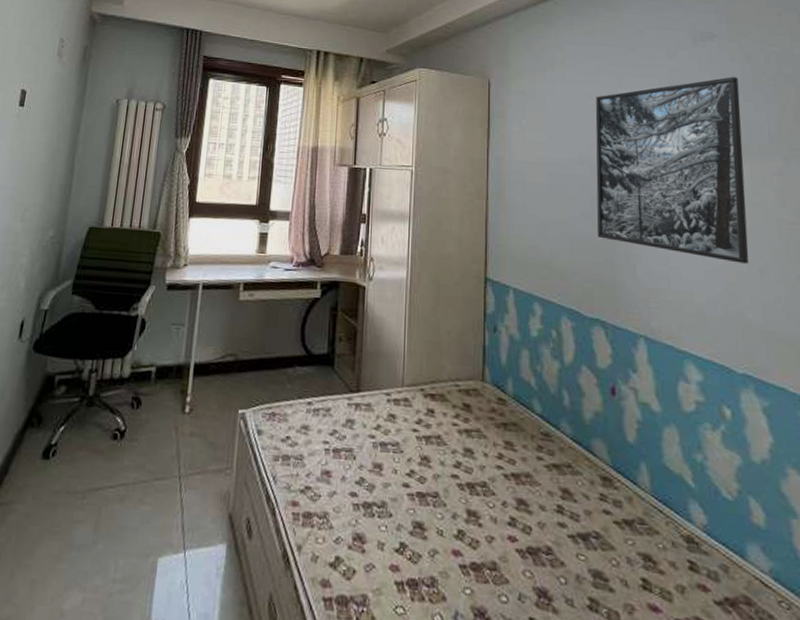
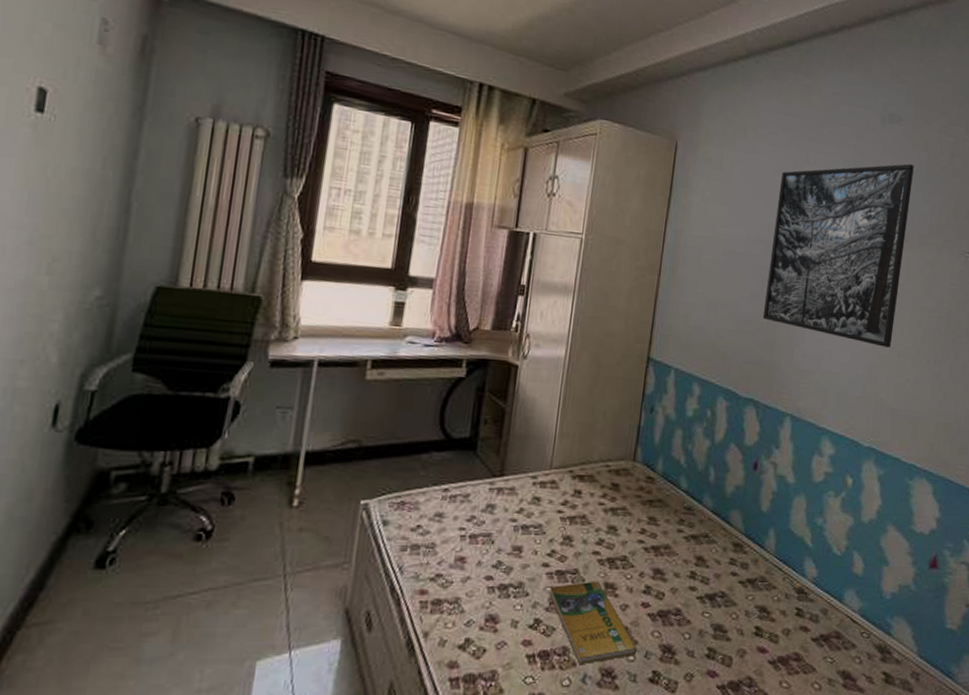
booklet: none [412,506,510,601] -> present [549,581,638,665]

